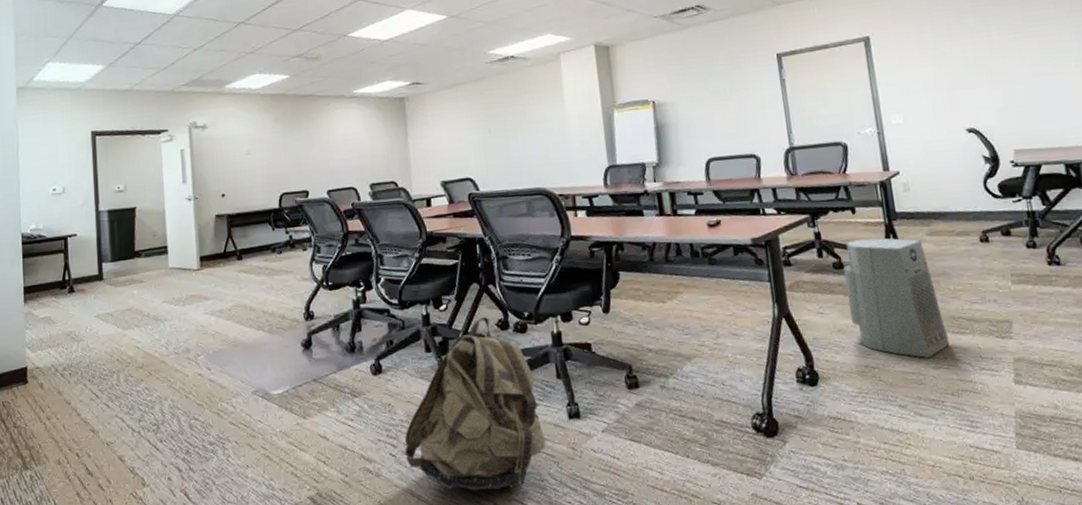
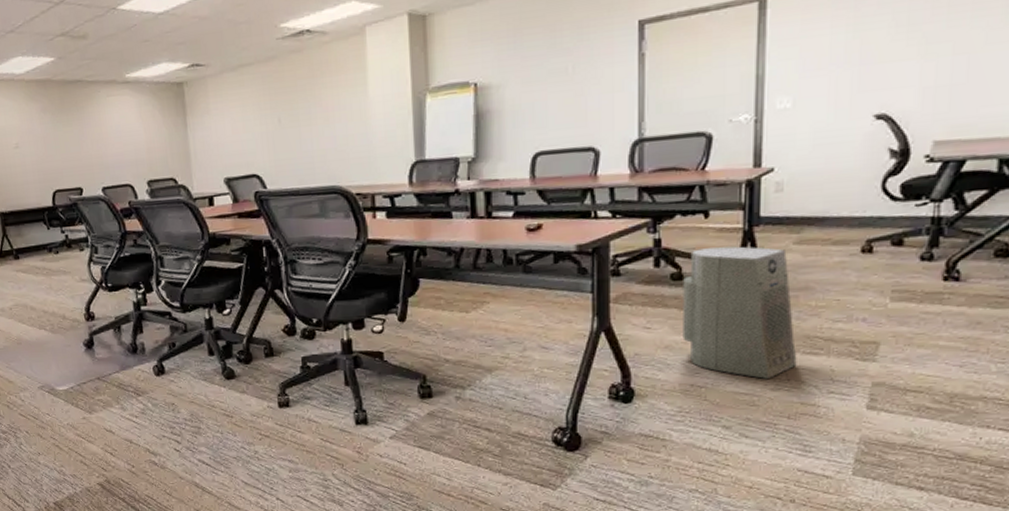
backpack: present [405,317,546,493] -> none [189,322,331,489]

